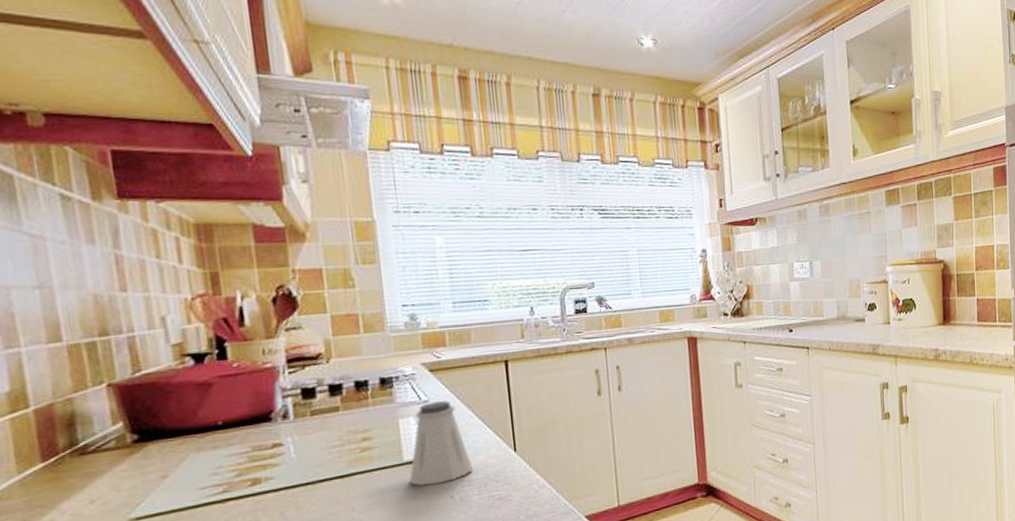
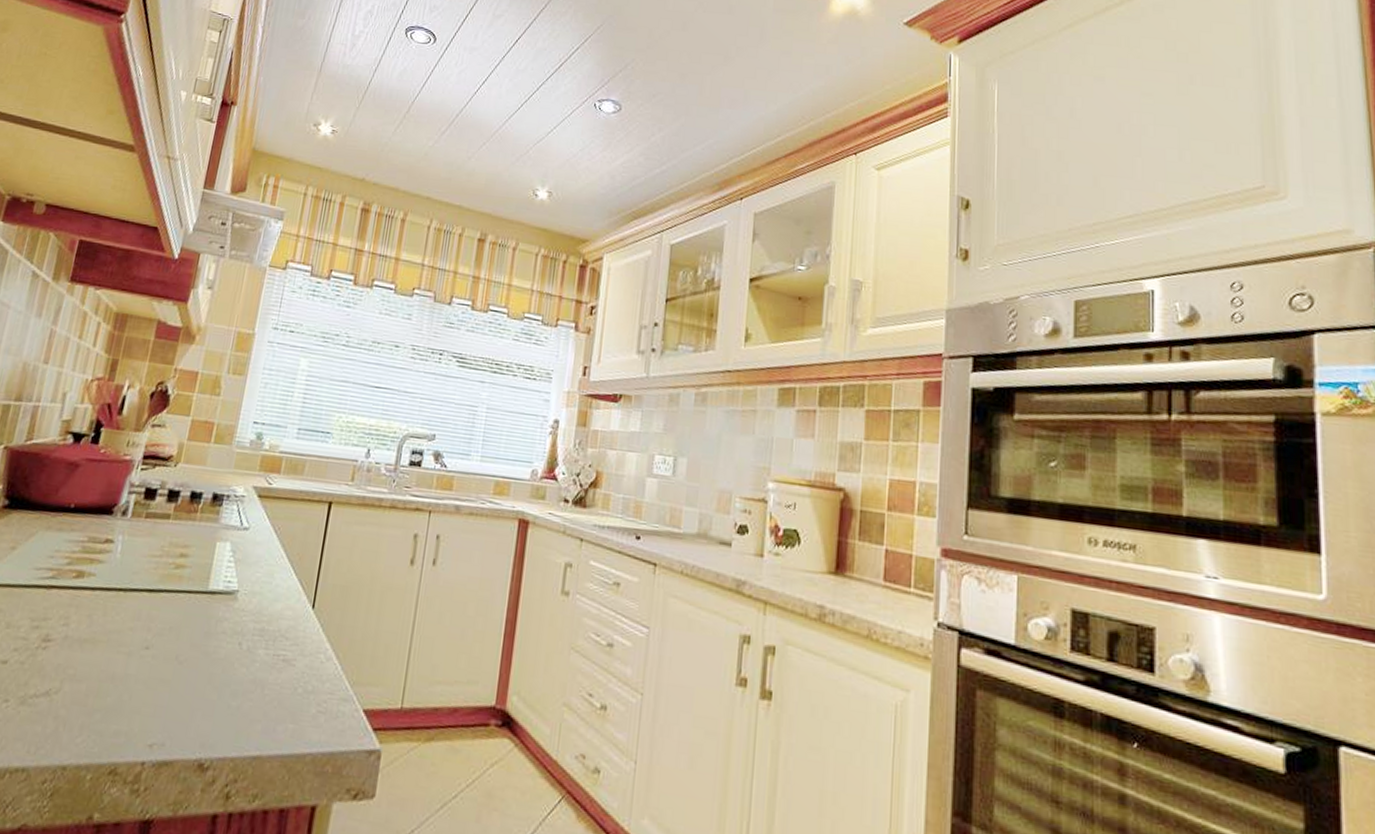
saltshaker: present [409,401,474,486] -> none [207,530,271,625]

